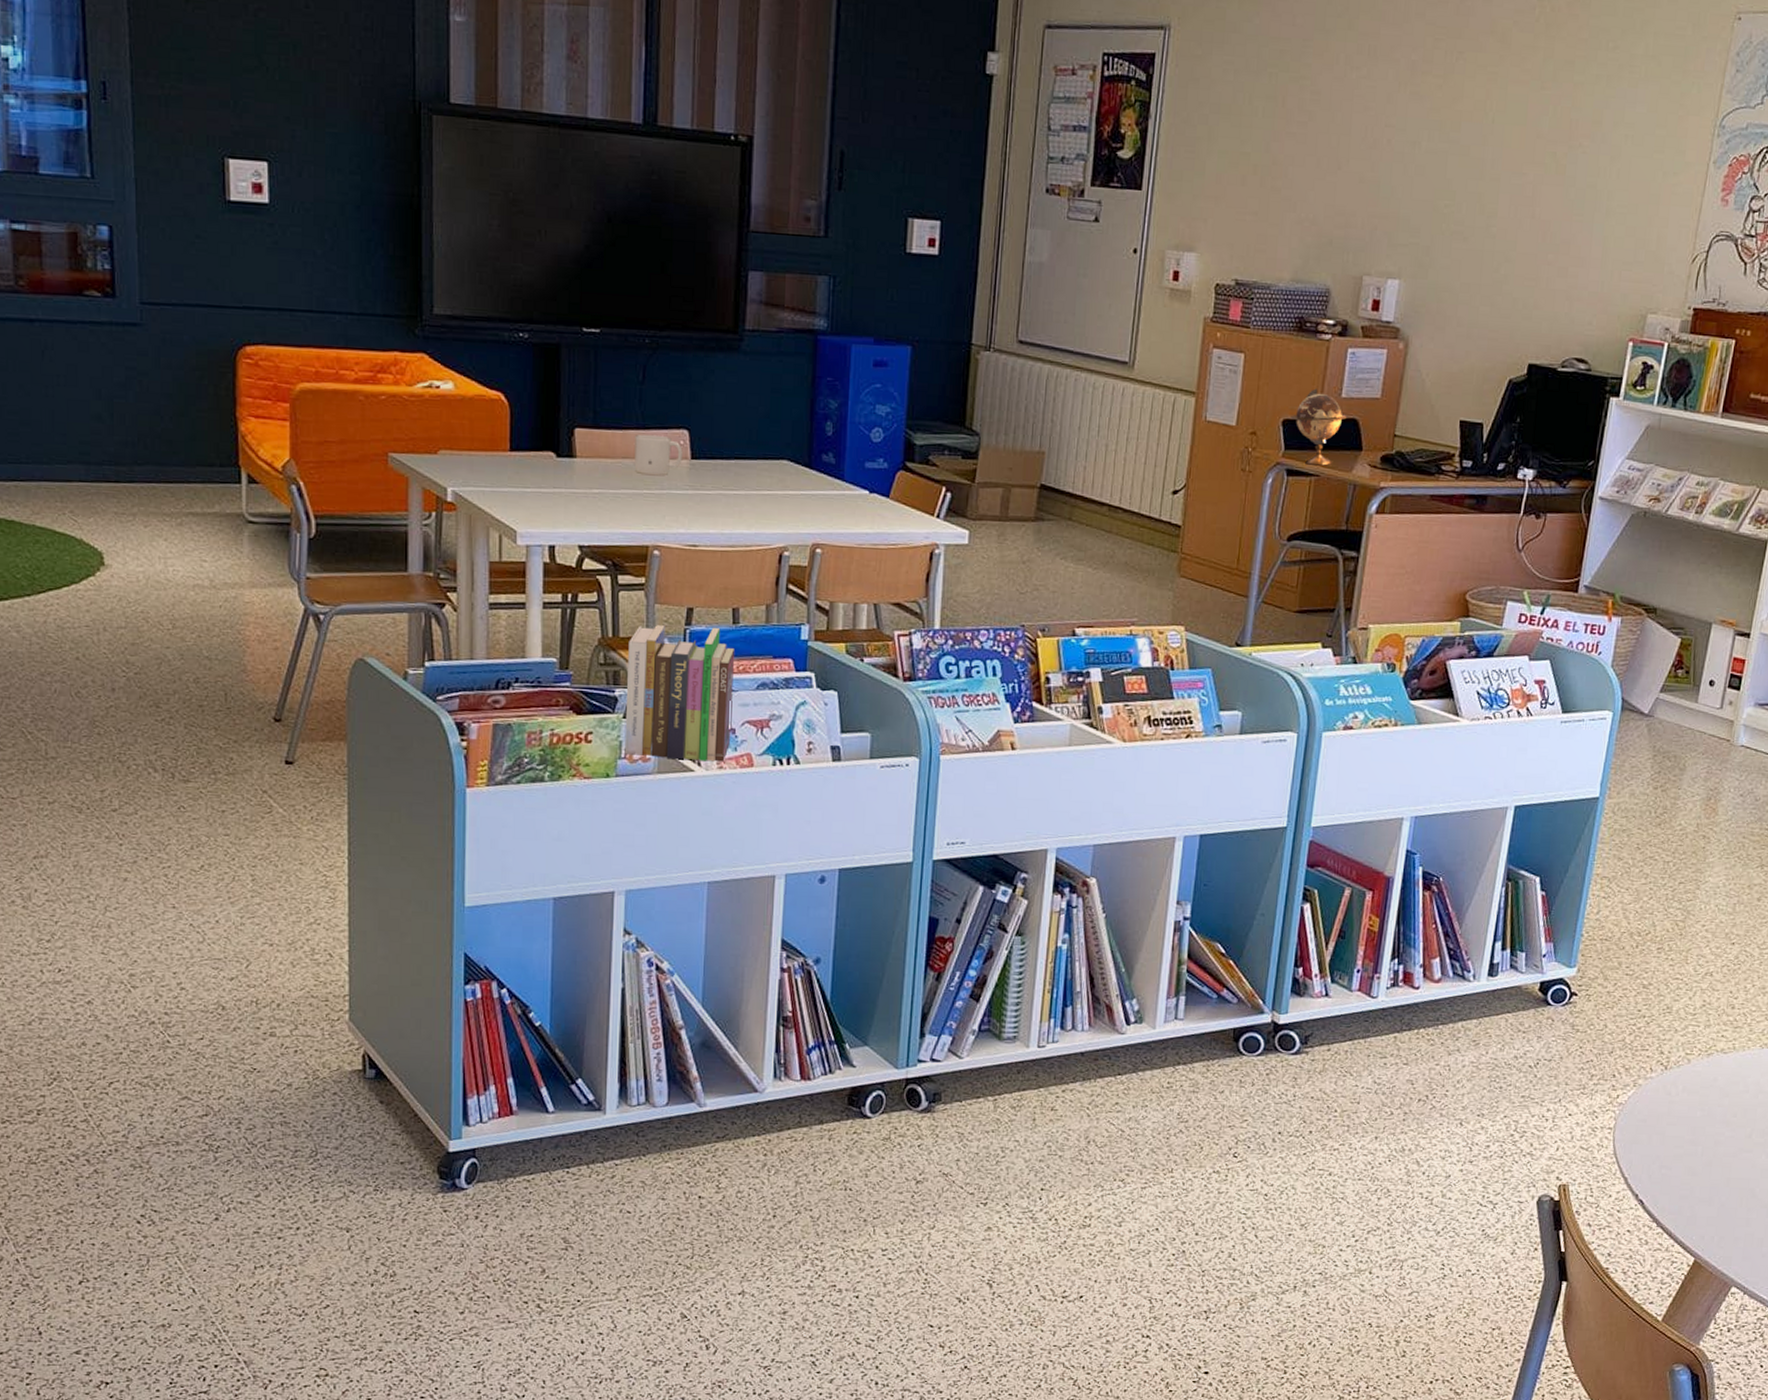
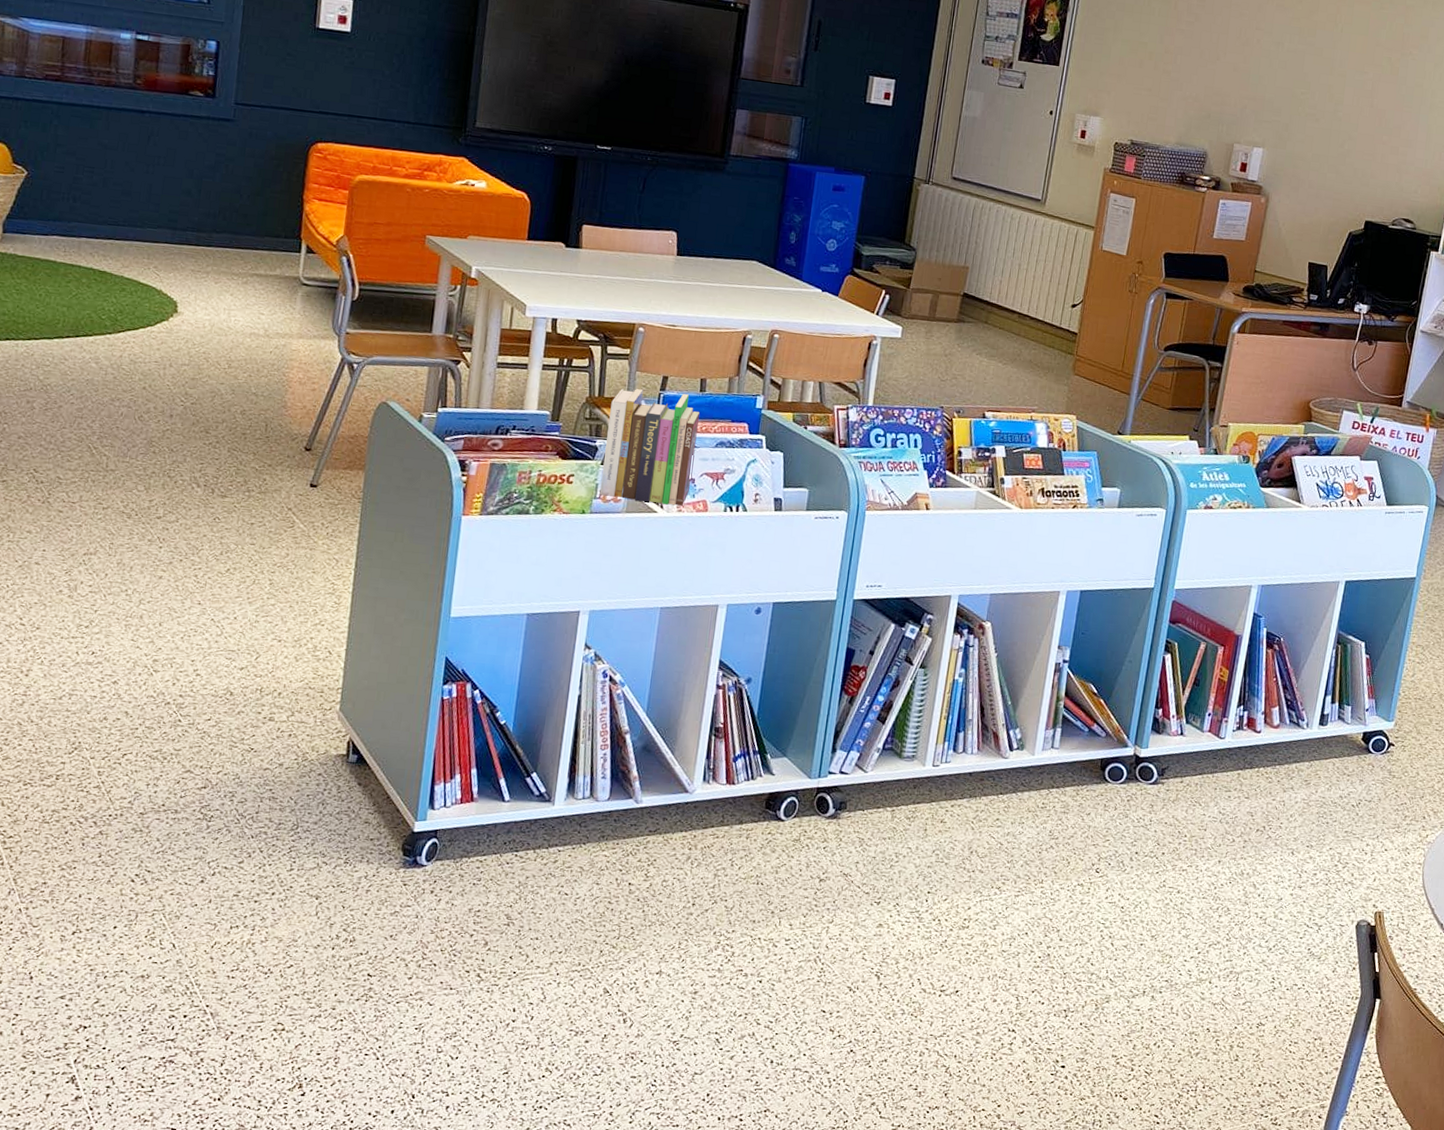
mug: present [634,434,683,476] -> none [629,233,671,268]
globe: present [1291,388,1346,467] -> none [1171,230,1216,292]

